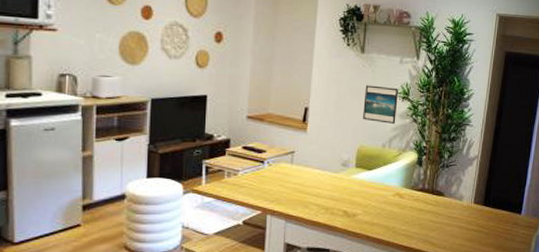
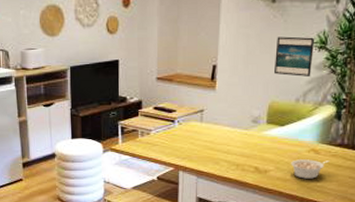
legume: none [378,203,413,223] -> present [291,159,330,179]

